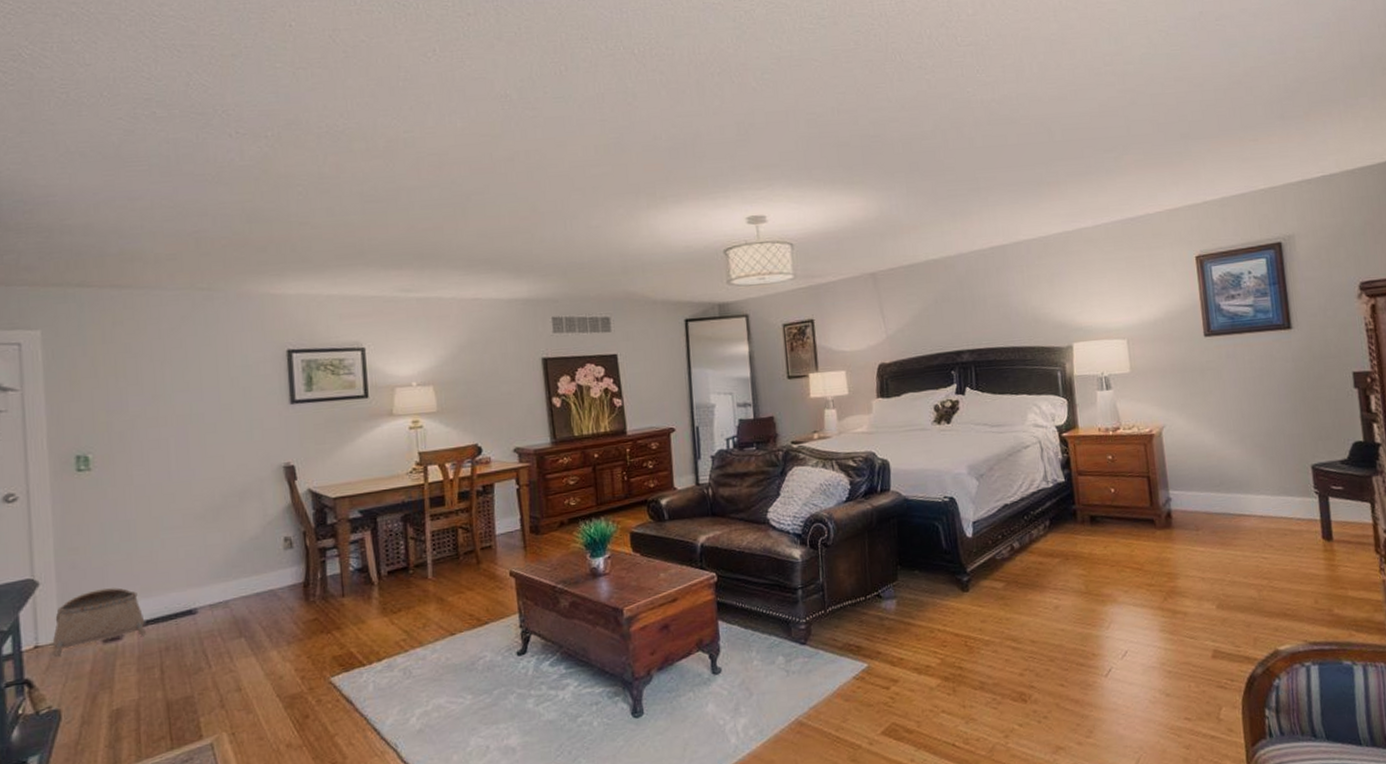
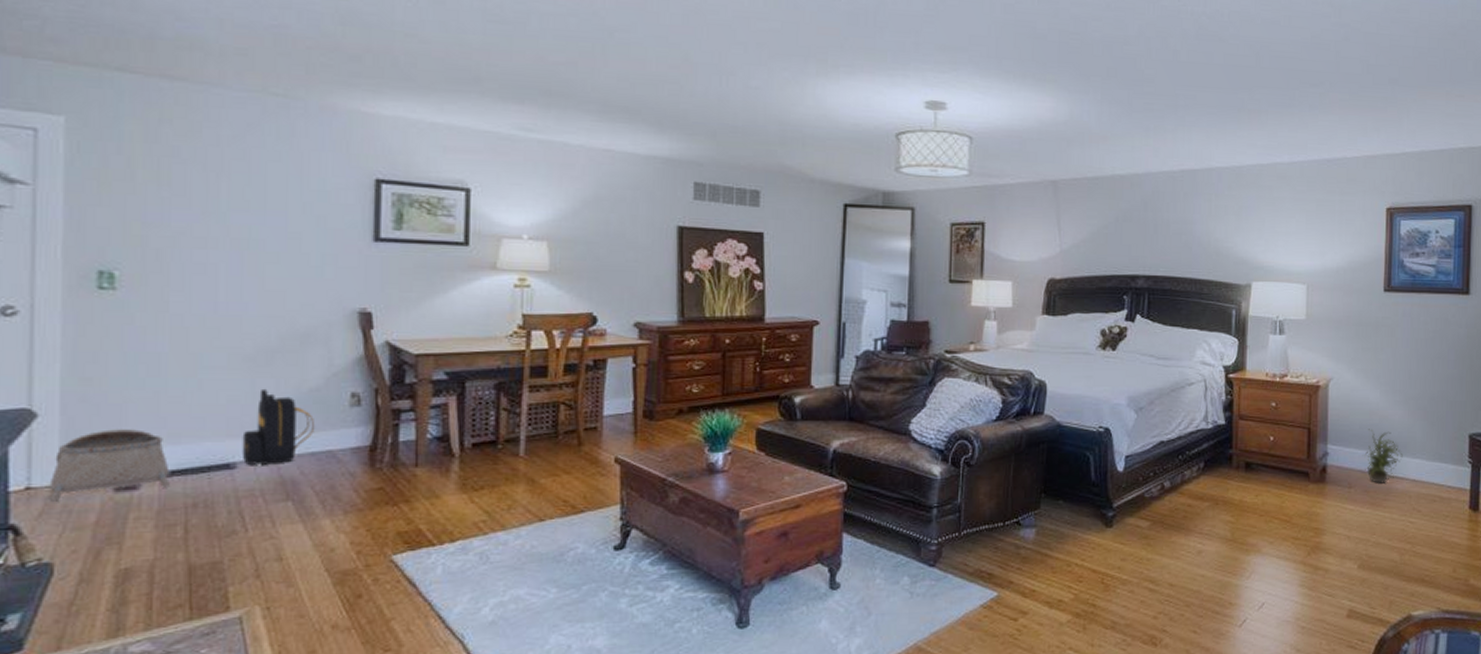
backpack: none [199,541,258,609] -> present [242,388,316,465]
potted plant: none [1207,470,1247,523] -> present [1364,429,1403,483]

